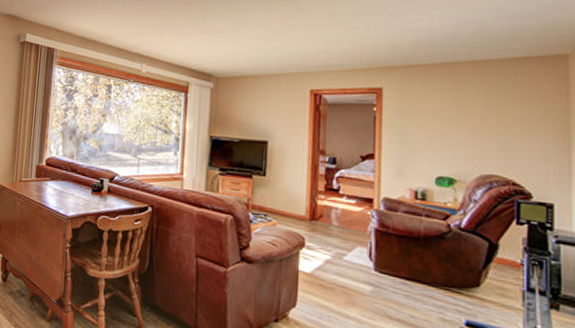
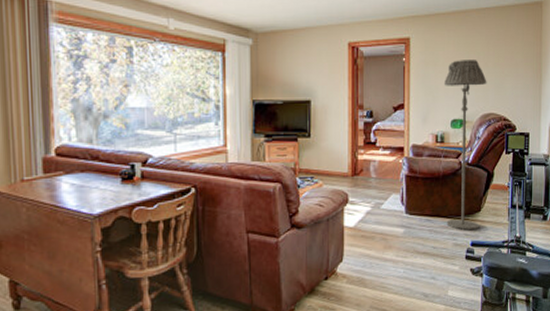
floor lamp: none [425,113,486,308] -> present [443,60,487,231]

